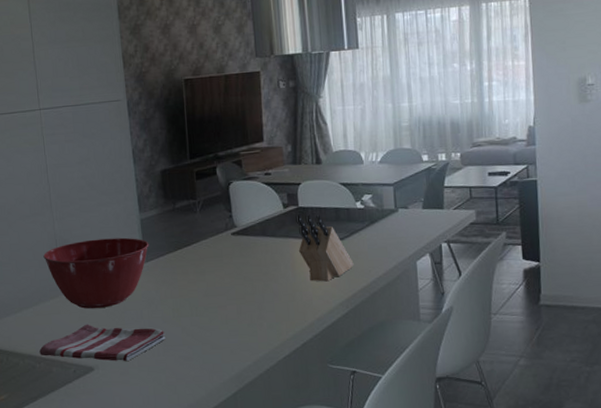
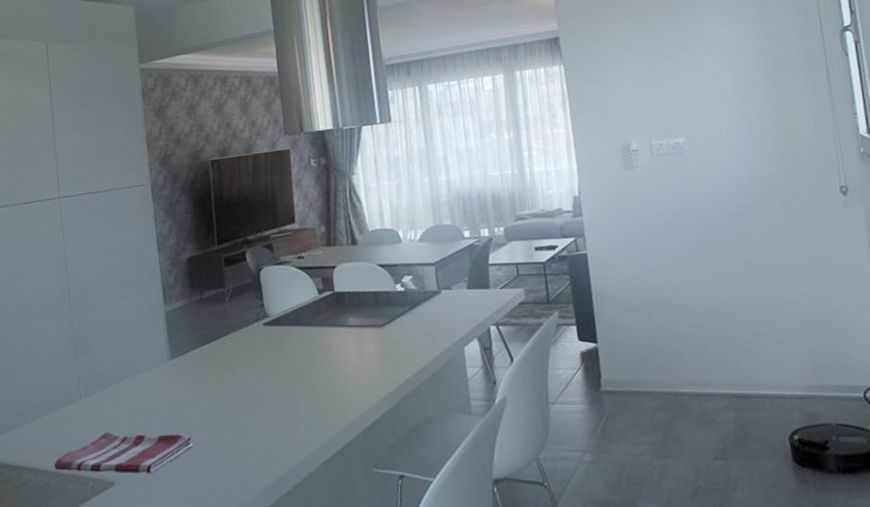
mixing bowl: present [43,237,149,309] -> none [60,332,175,415]
knife block: present [295,213,354,282] -> none [331,298,397,374]

